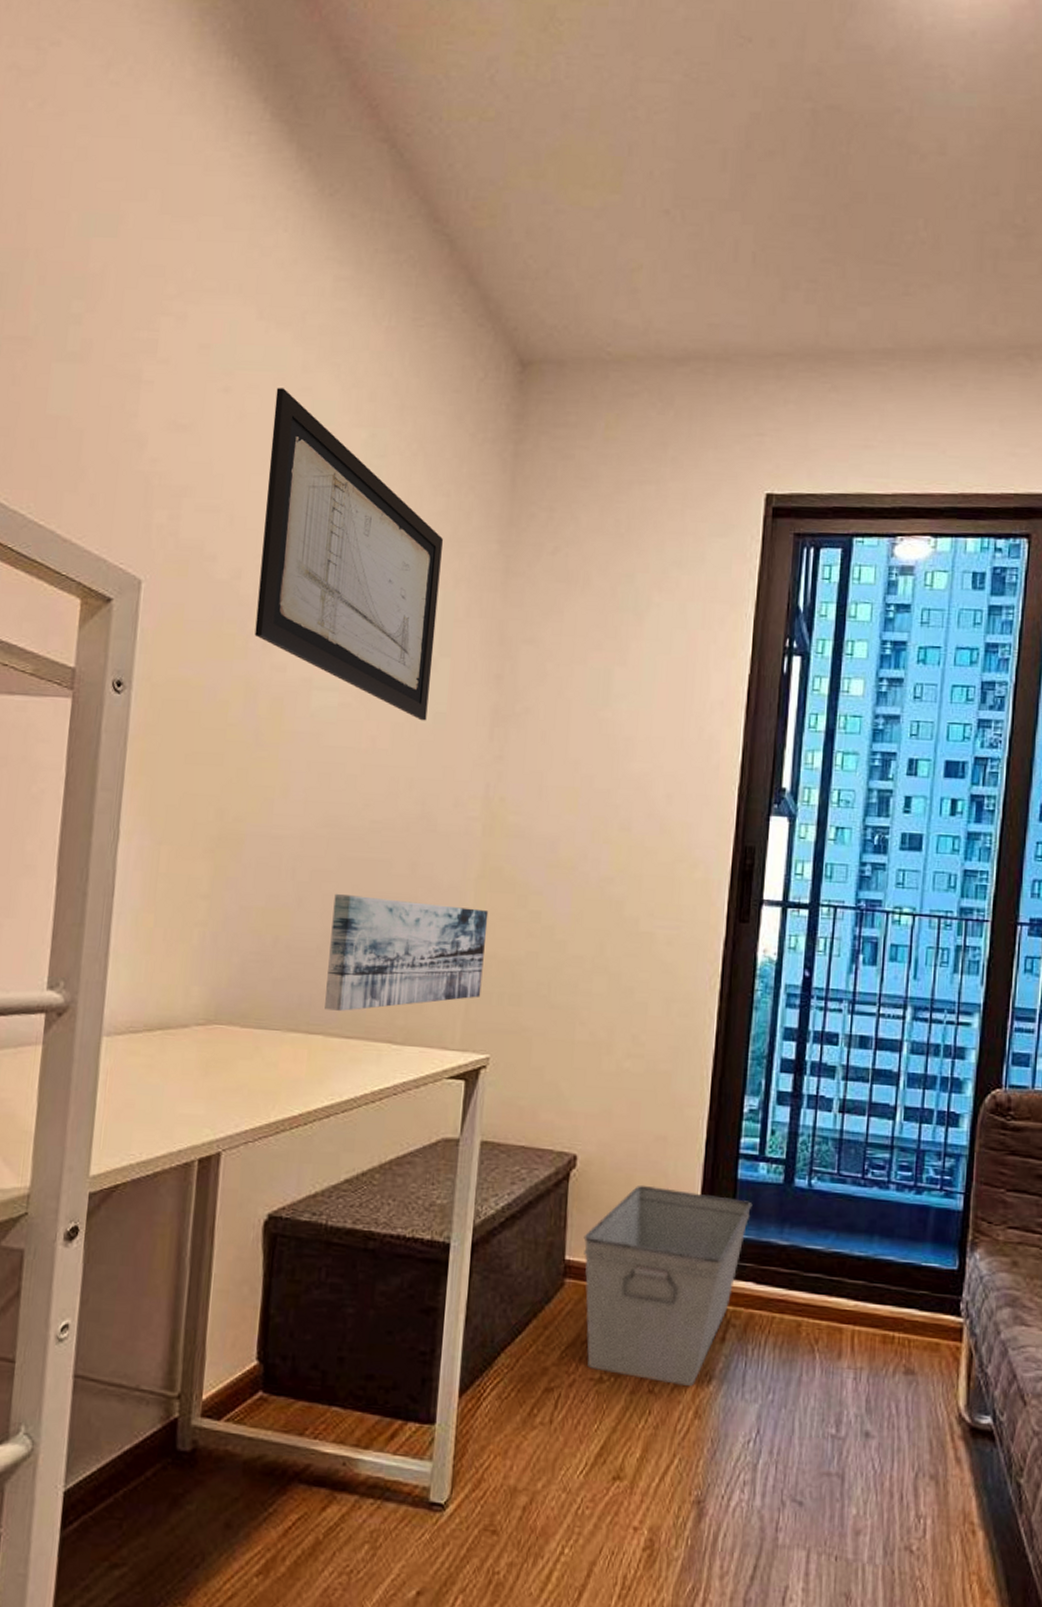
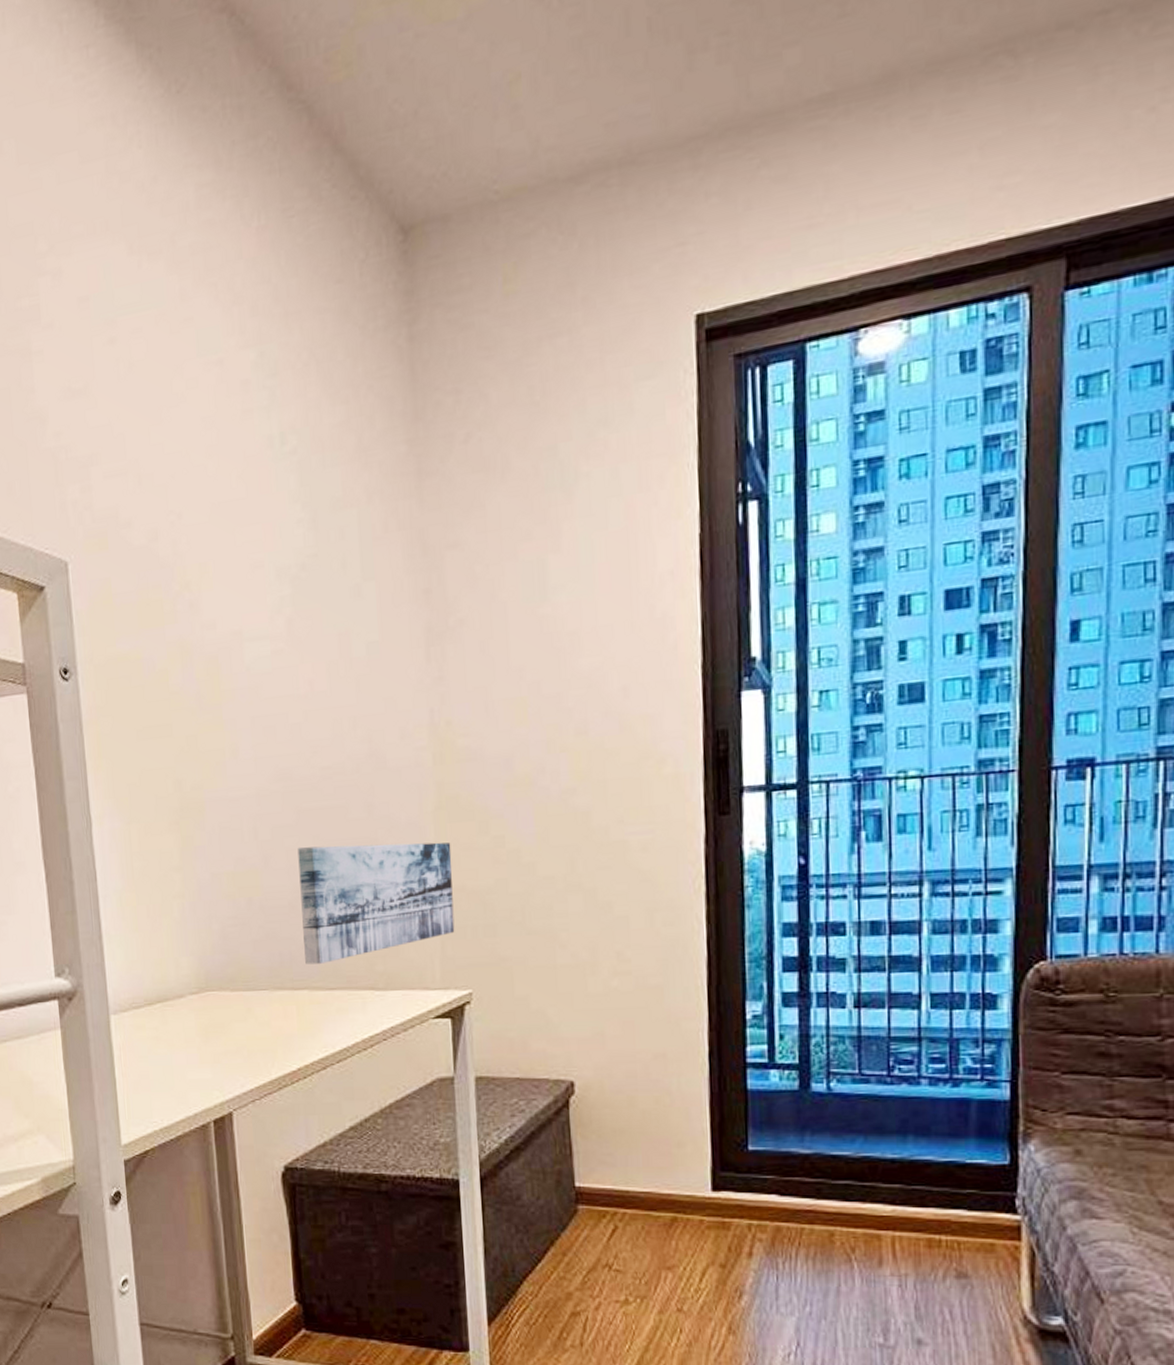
wall art: present [254,388,443,721] -> none [159,324,360,654]
storage bin: present [583,1184,753,1387] -> none [591,1105,767,1304]

